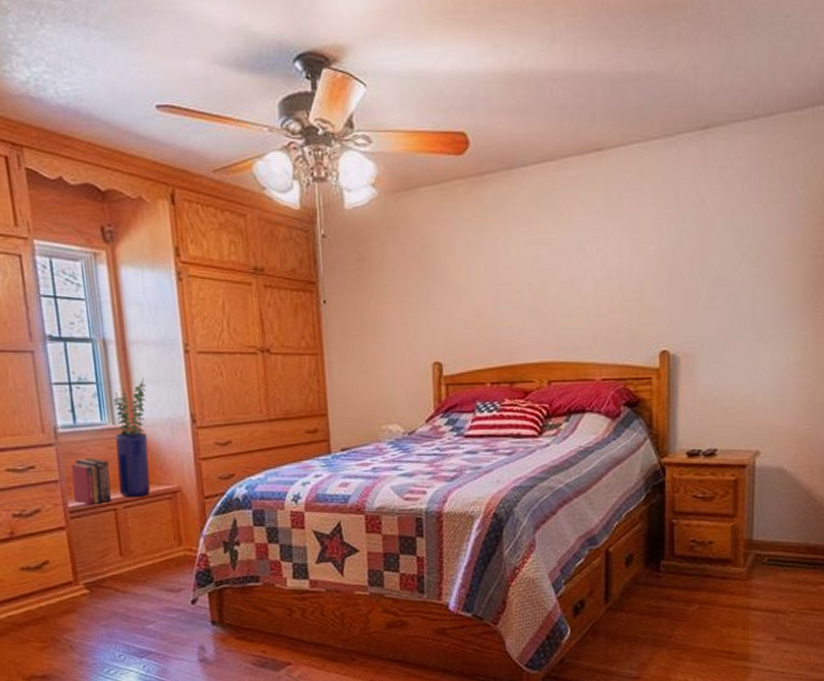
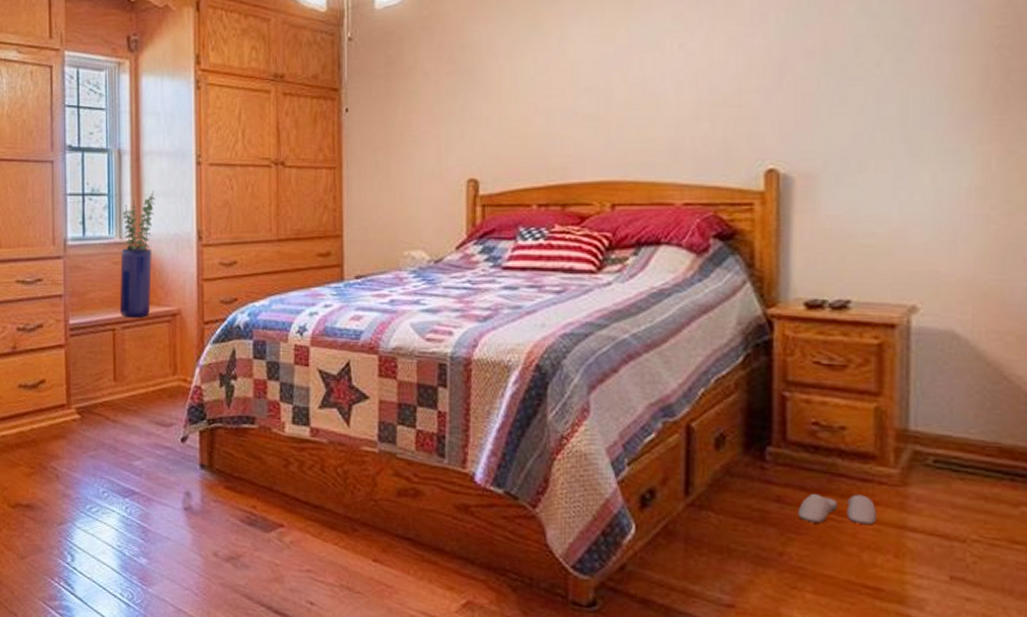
books: present [70,457,112,505] -> none [76,272,113,323]
slippers: none [681,588,732,612] -> present [797,493,877,526]

